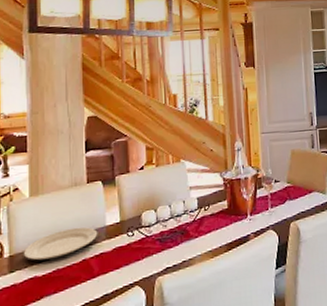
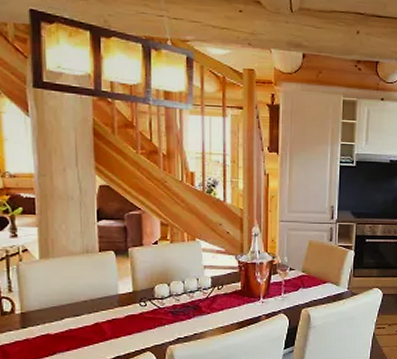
plate: present [23,227,98,261] -> none [34,293,111,320]

